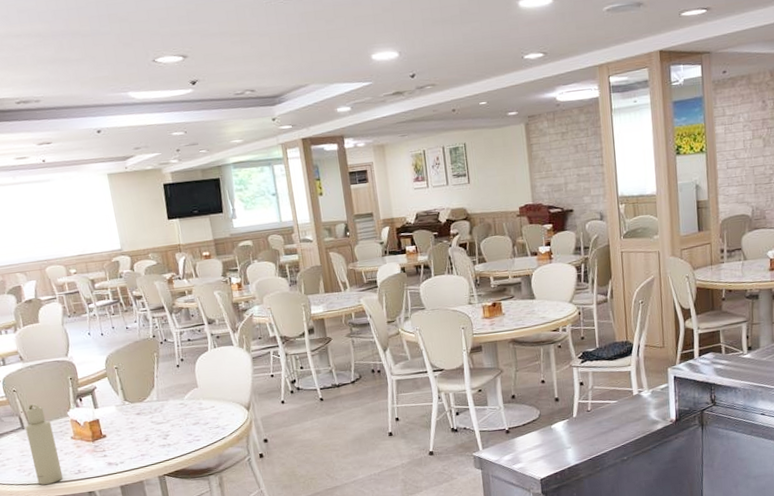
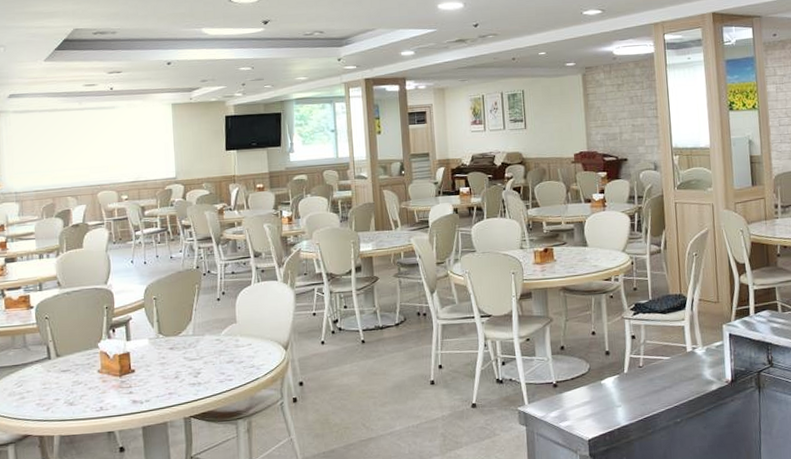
bottle: present [25,403,63,485] -> none [52,332,84,422]

